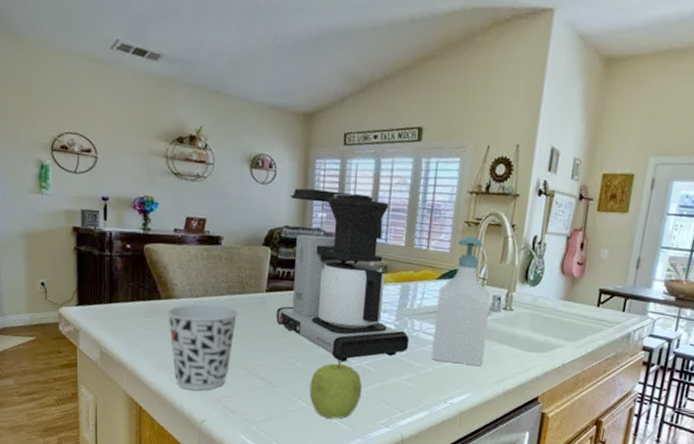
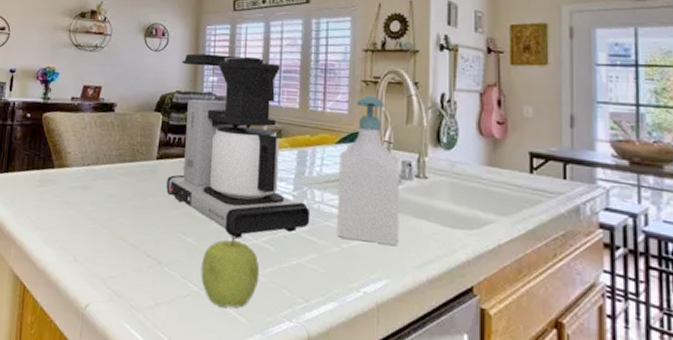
cup: present [167,304,239,391] -> none [58,172,129,269]

